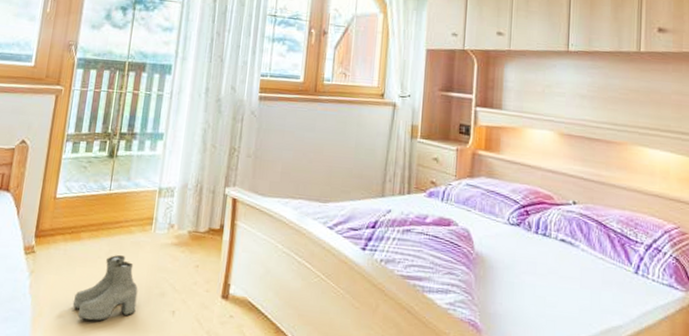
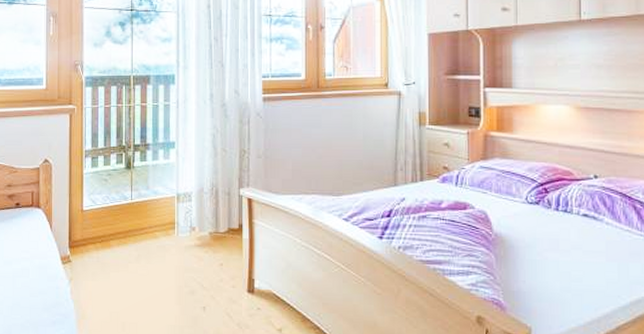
boots: present [72,254,138,321] -> none [111,258,169,320]

